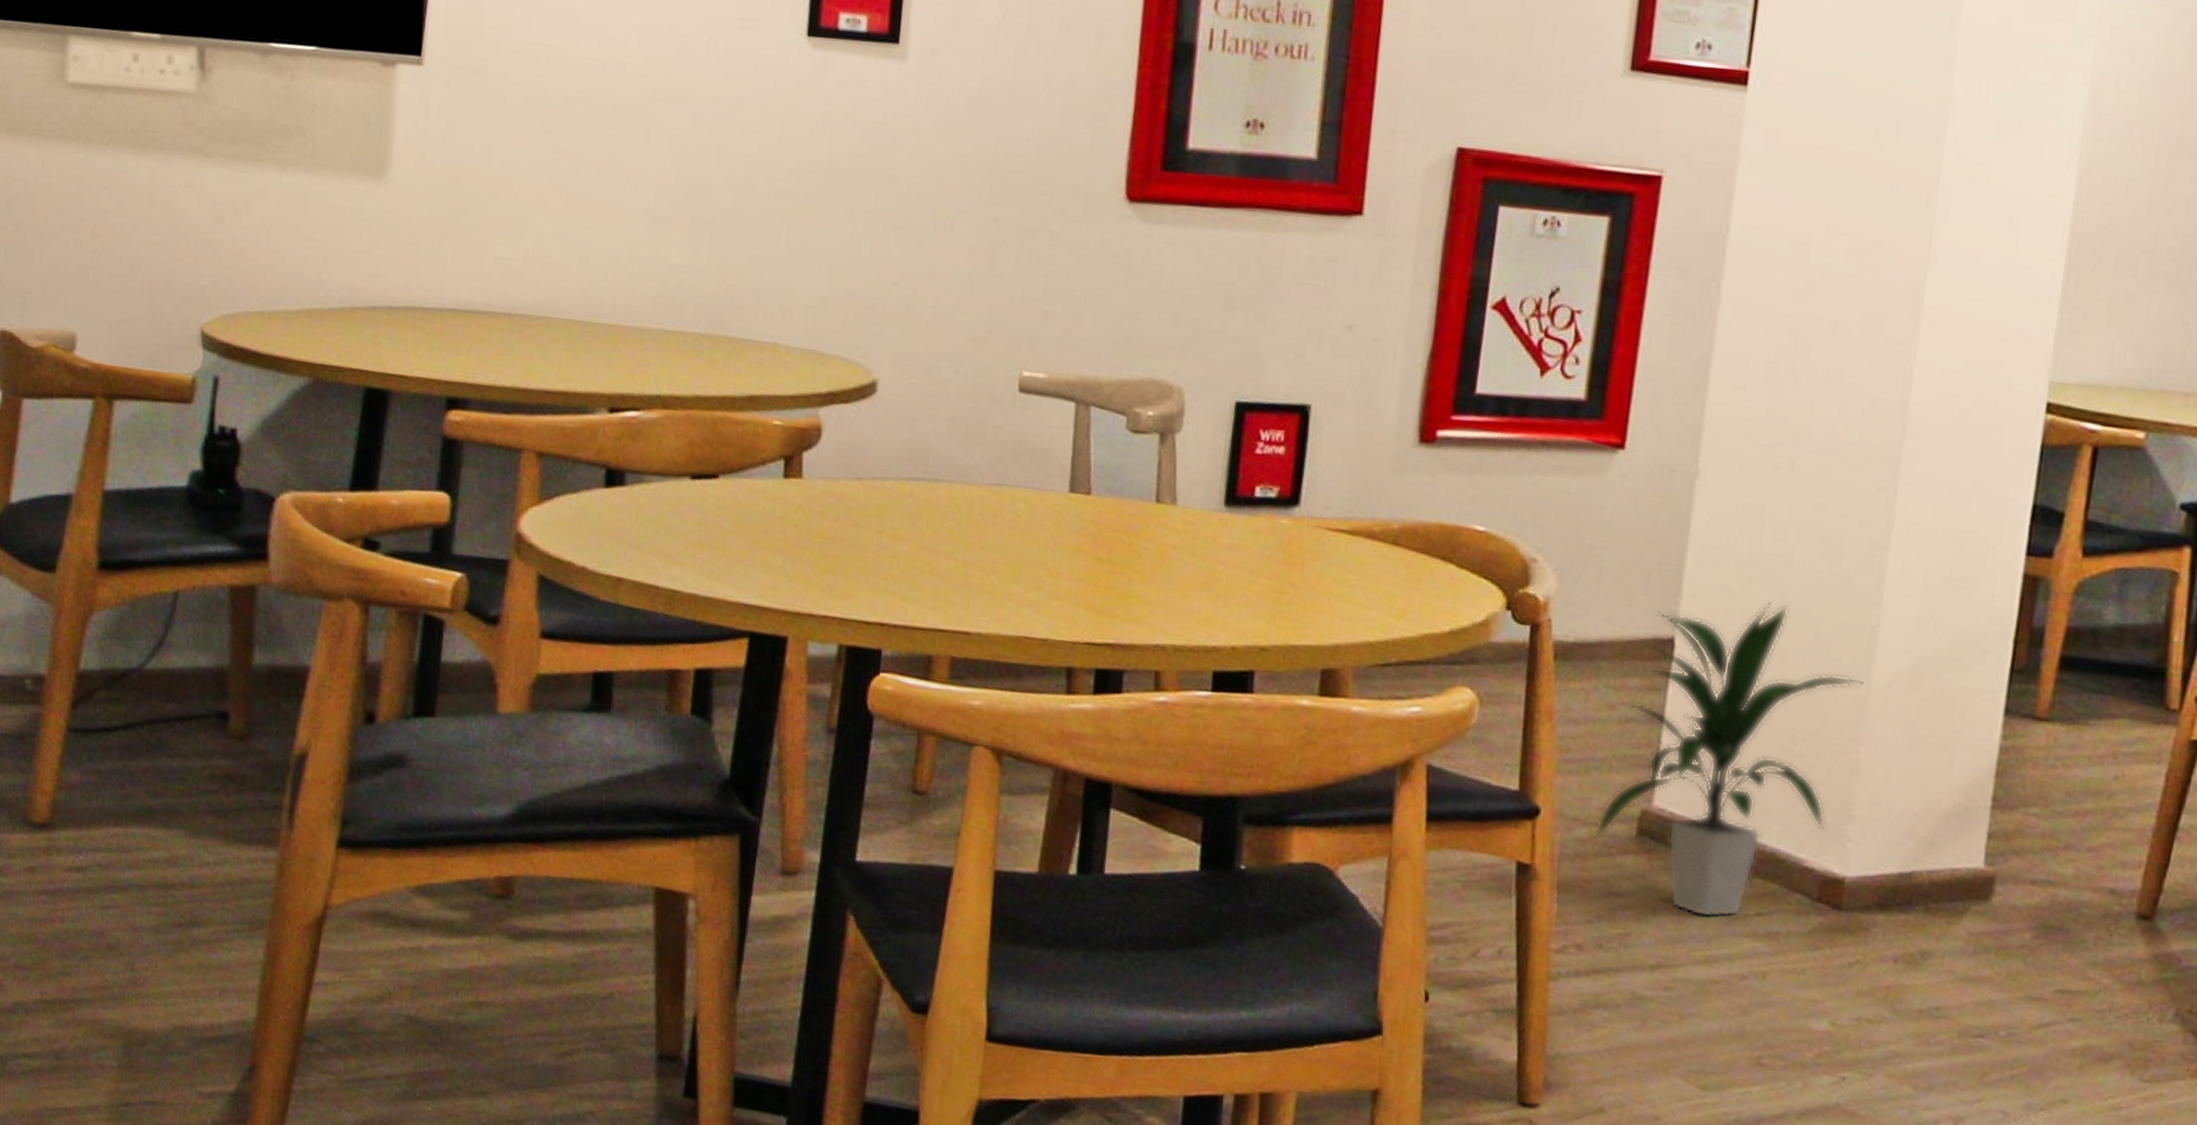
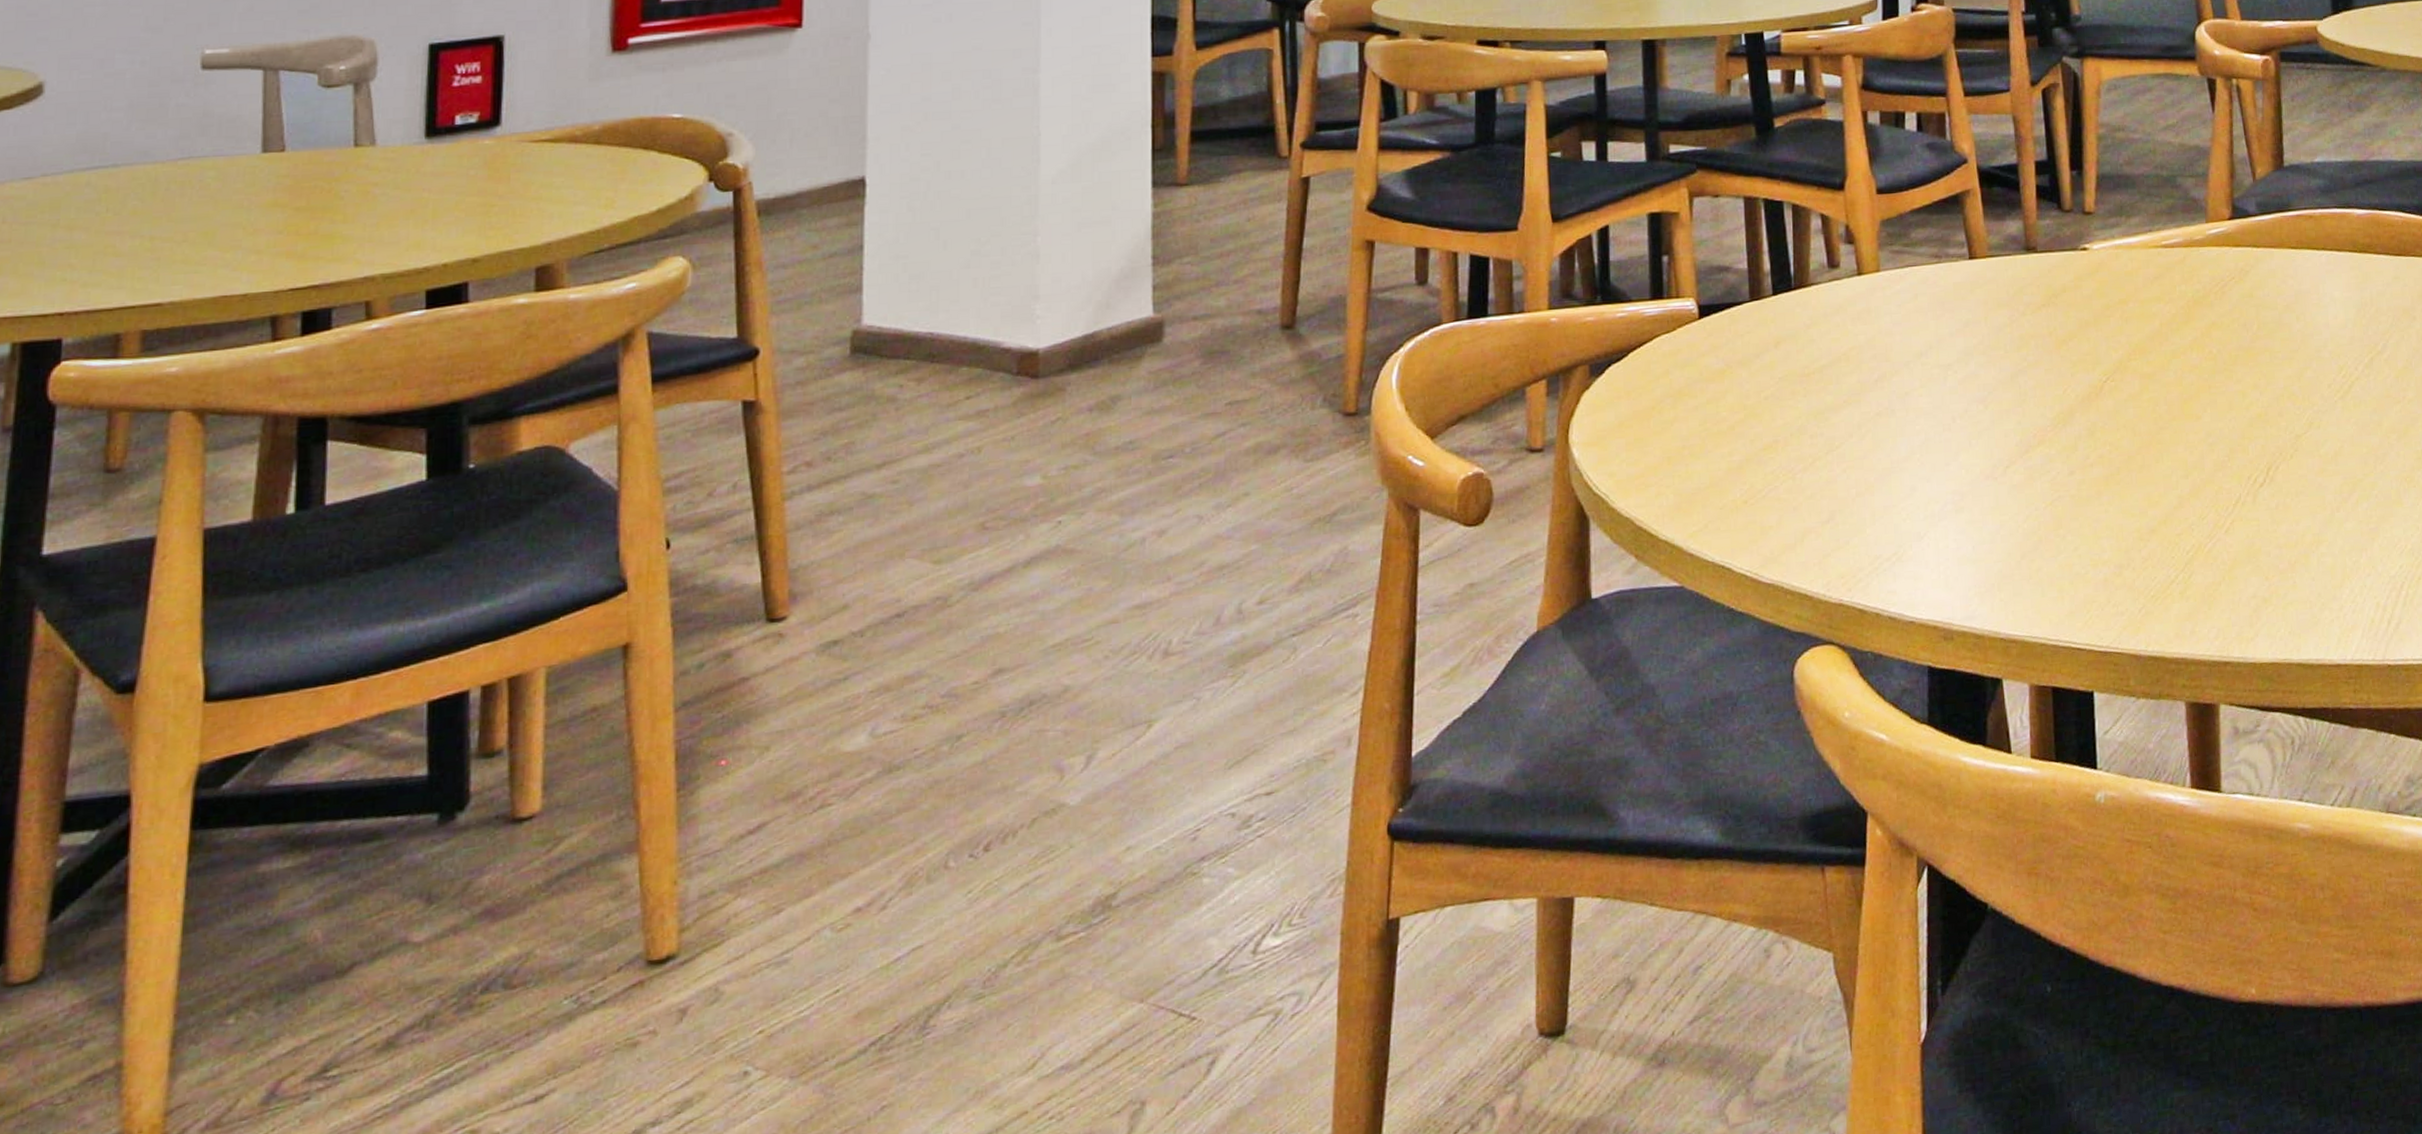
indoor plant: present [1594,602,1864,919] -> none [812,132,1033,412]

